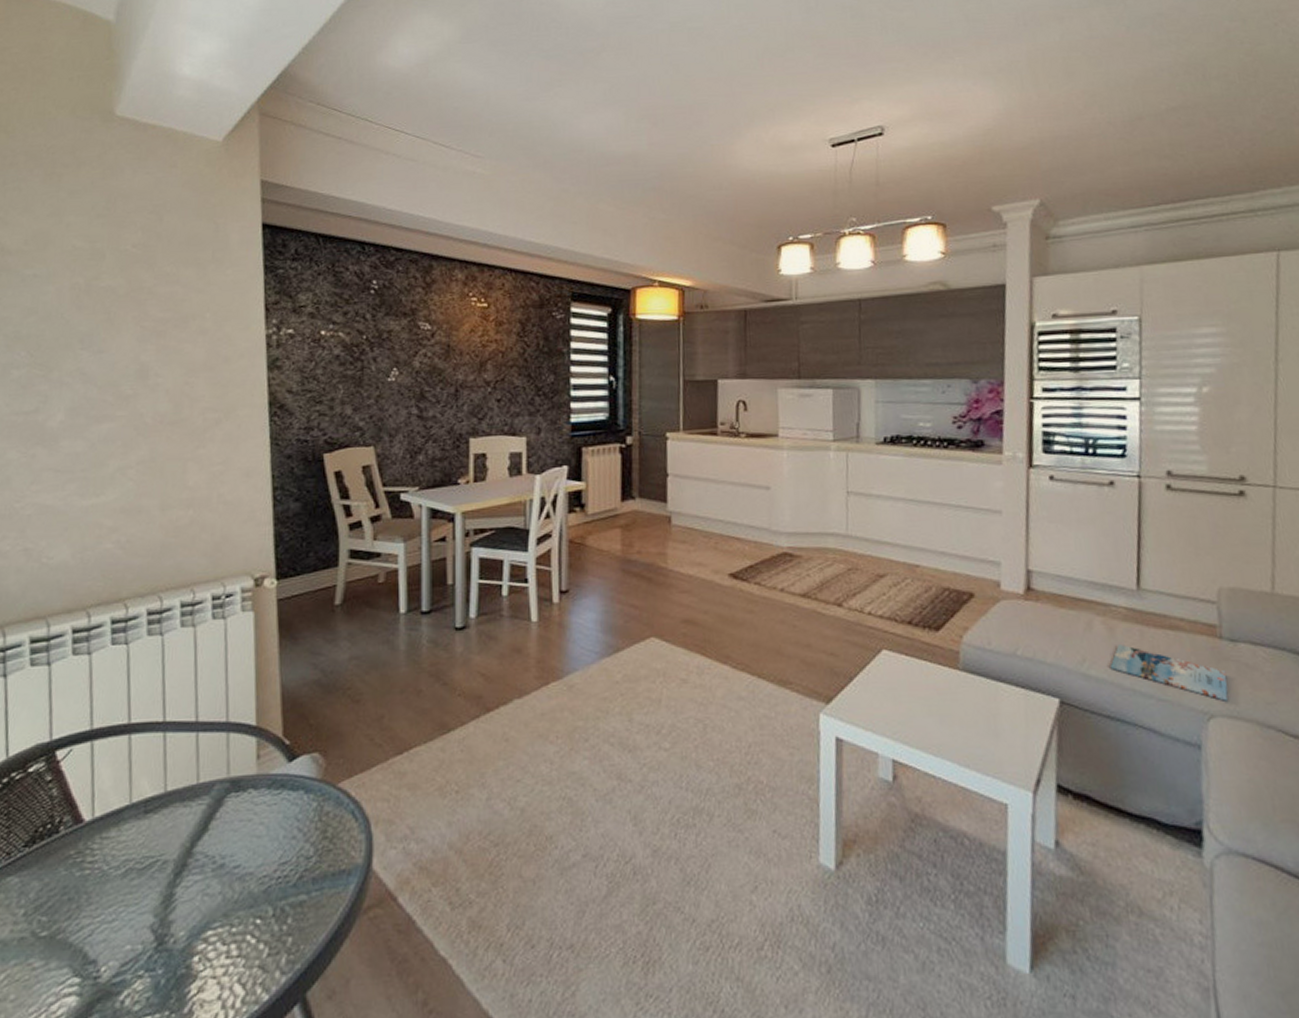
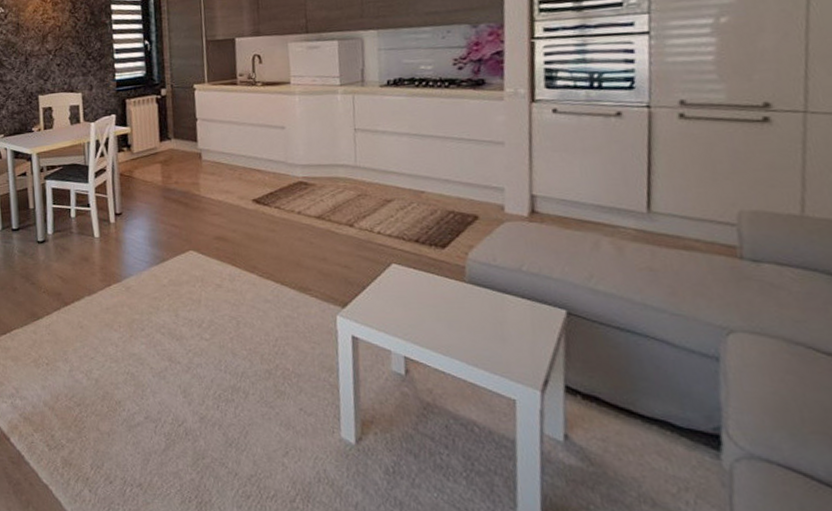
magazine: present [1110,643,1228,701] -> none [619,262,750,318]

